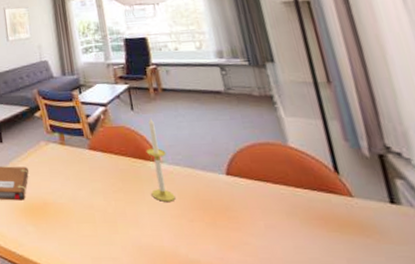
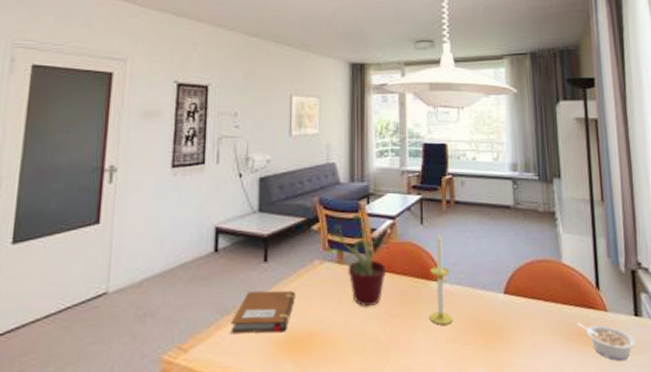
potted plant: none [44,102,105,182] -> present [322,213,389,306]
legume: none [316,207,397,250] -> present [577,322,636,361]

